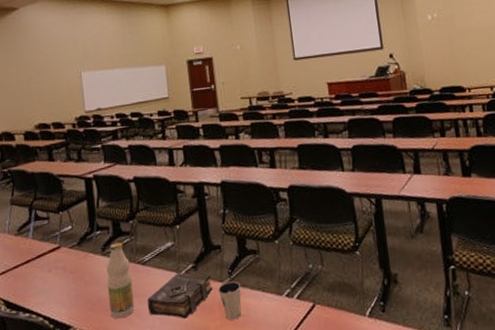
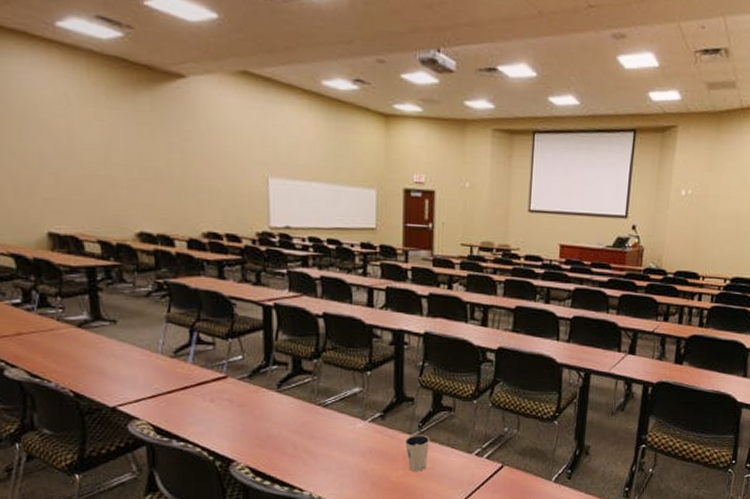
bottle: present [106,242,135,319] -> none [281,380,310,458]
book: present [147,273,213,319] -> none [324,420,400,466]

